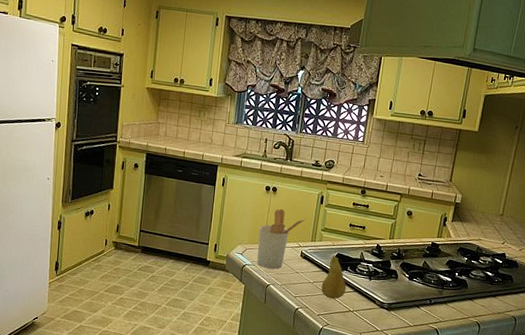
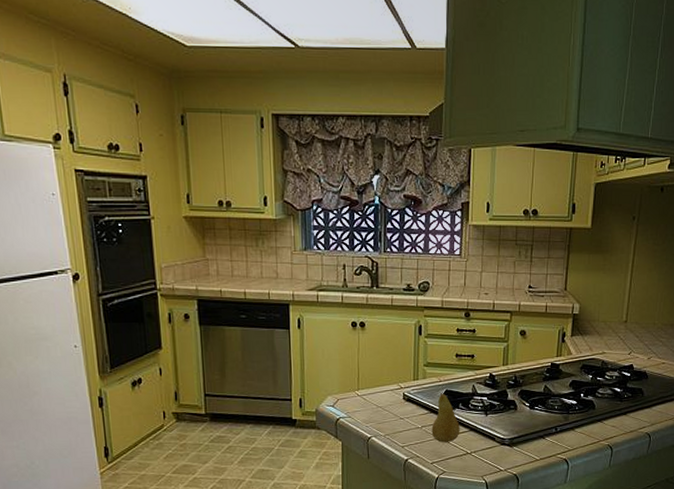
utensil holder: present [257,208,307,269] -> none [350,346,405,419]

